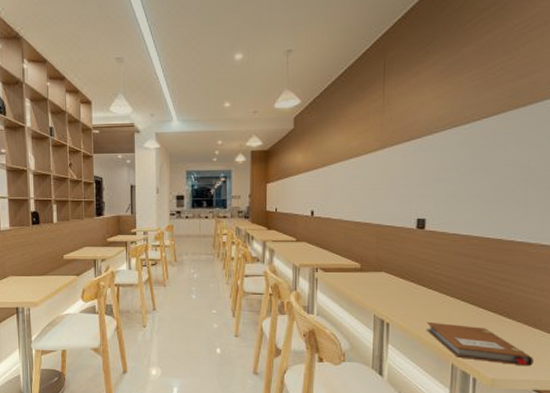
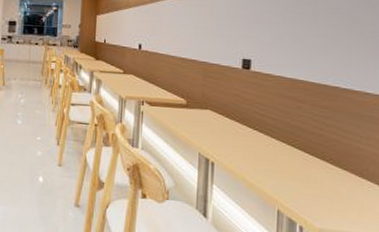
notebook: present [427,321,534,367] -> none [252,163,362,218]

